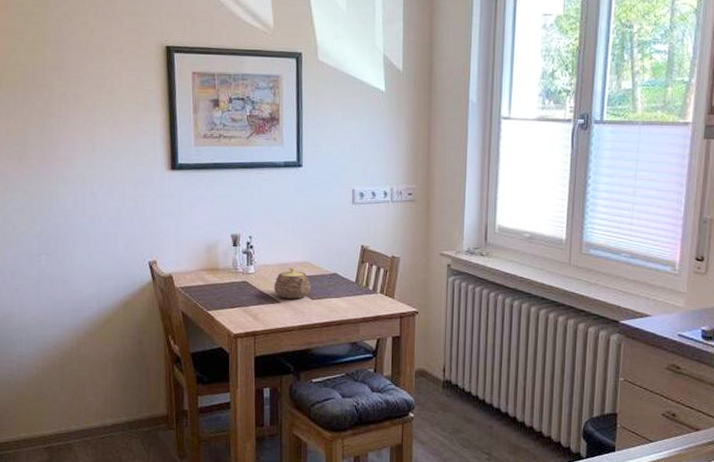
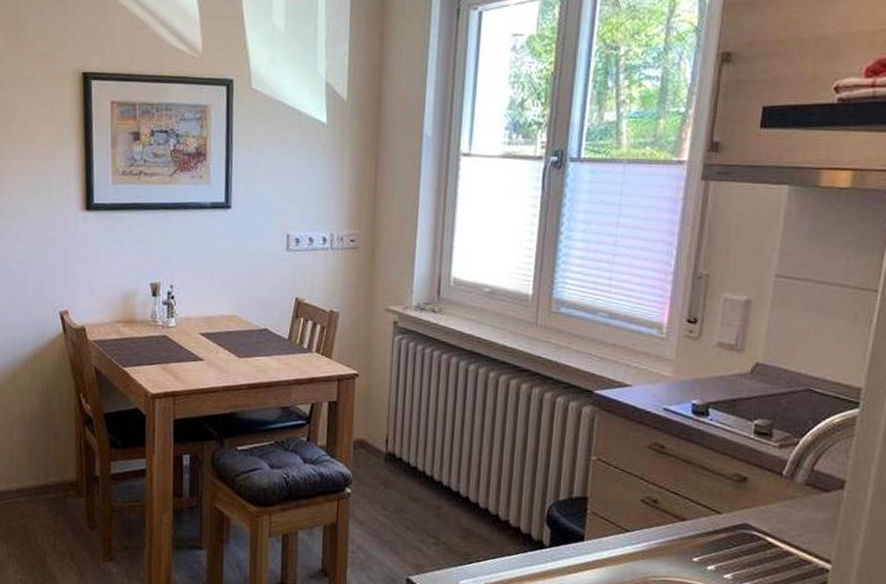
teapot: present [274,267,311,299] -> none [196,321,238,357]

